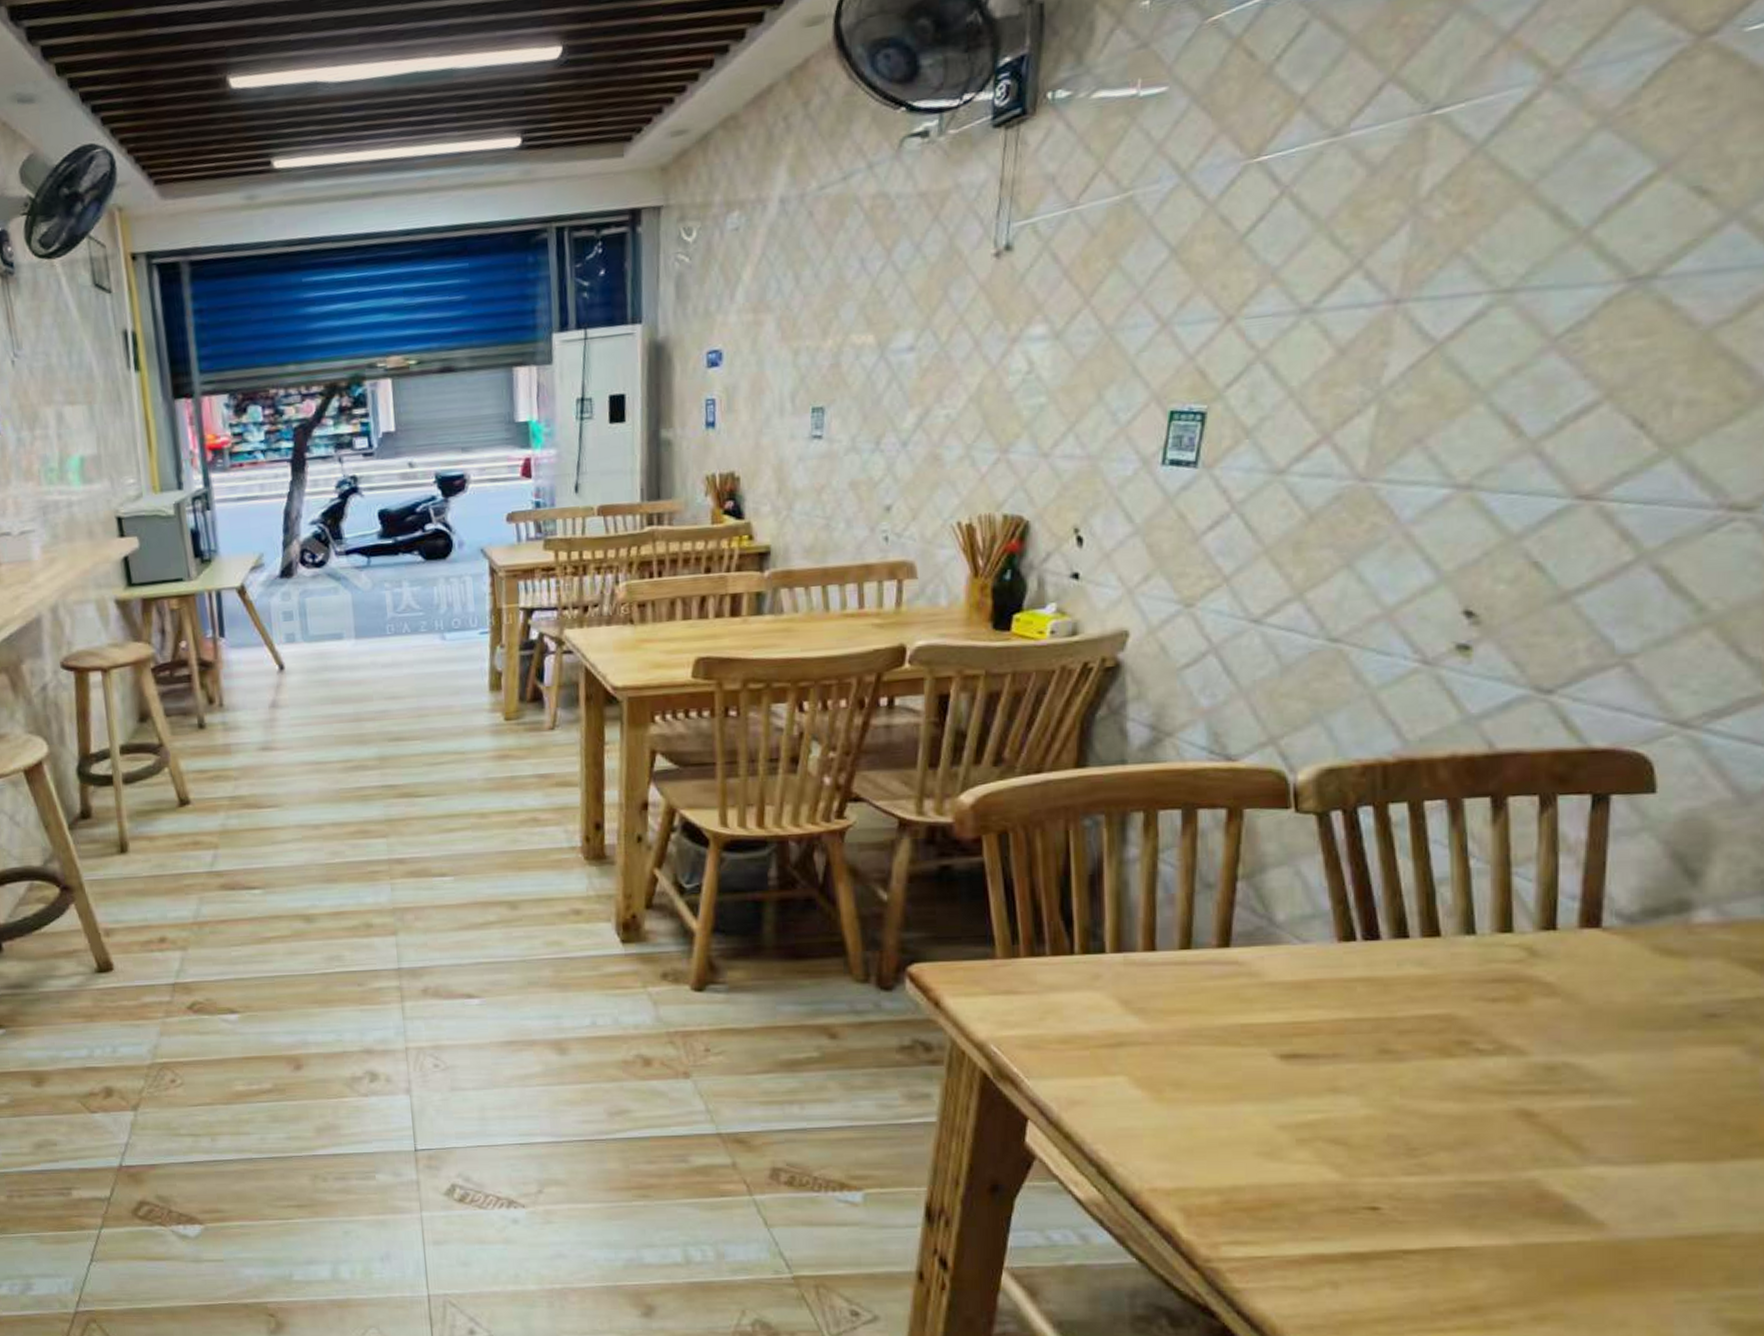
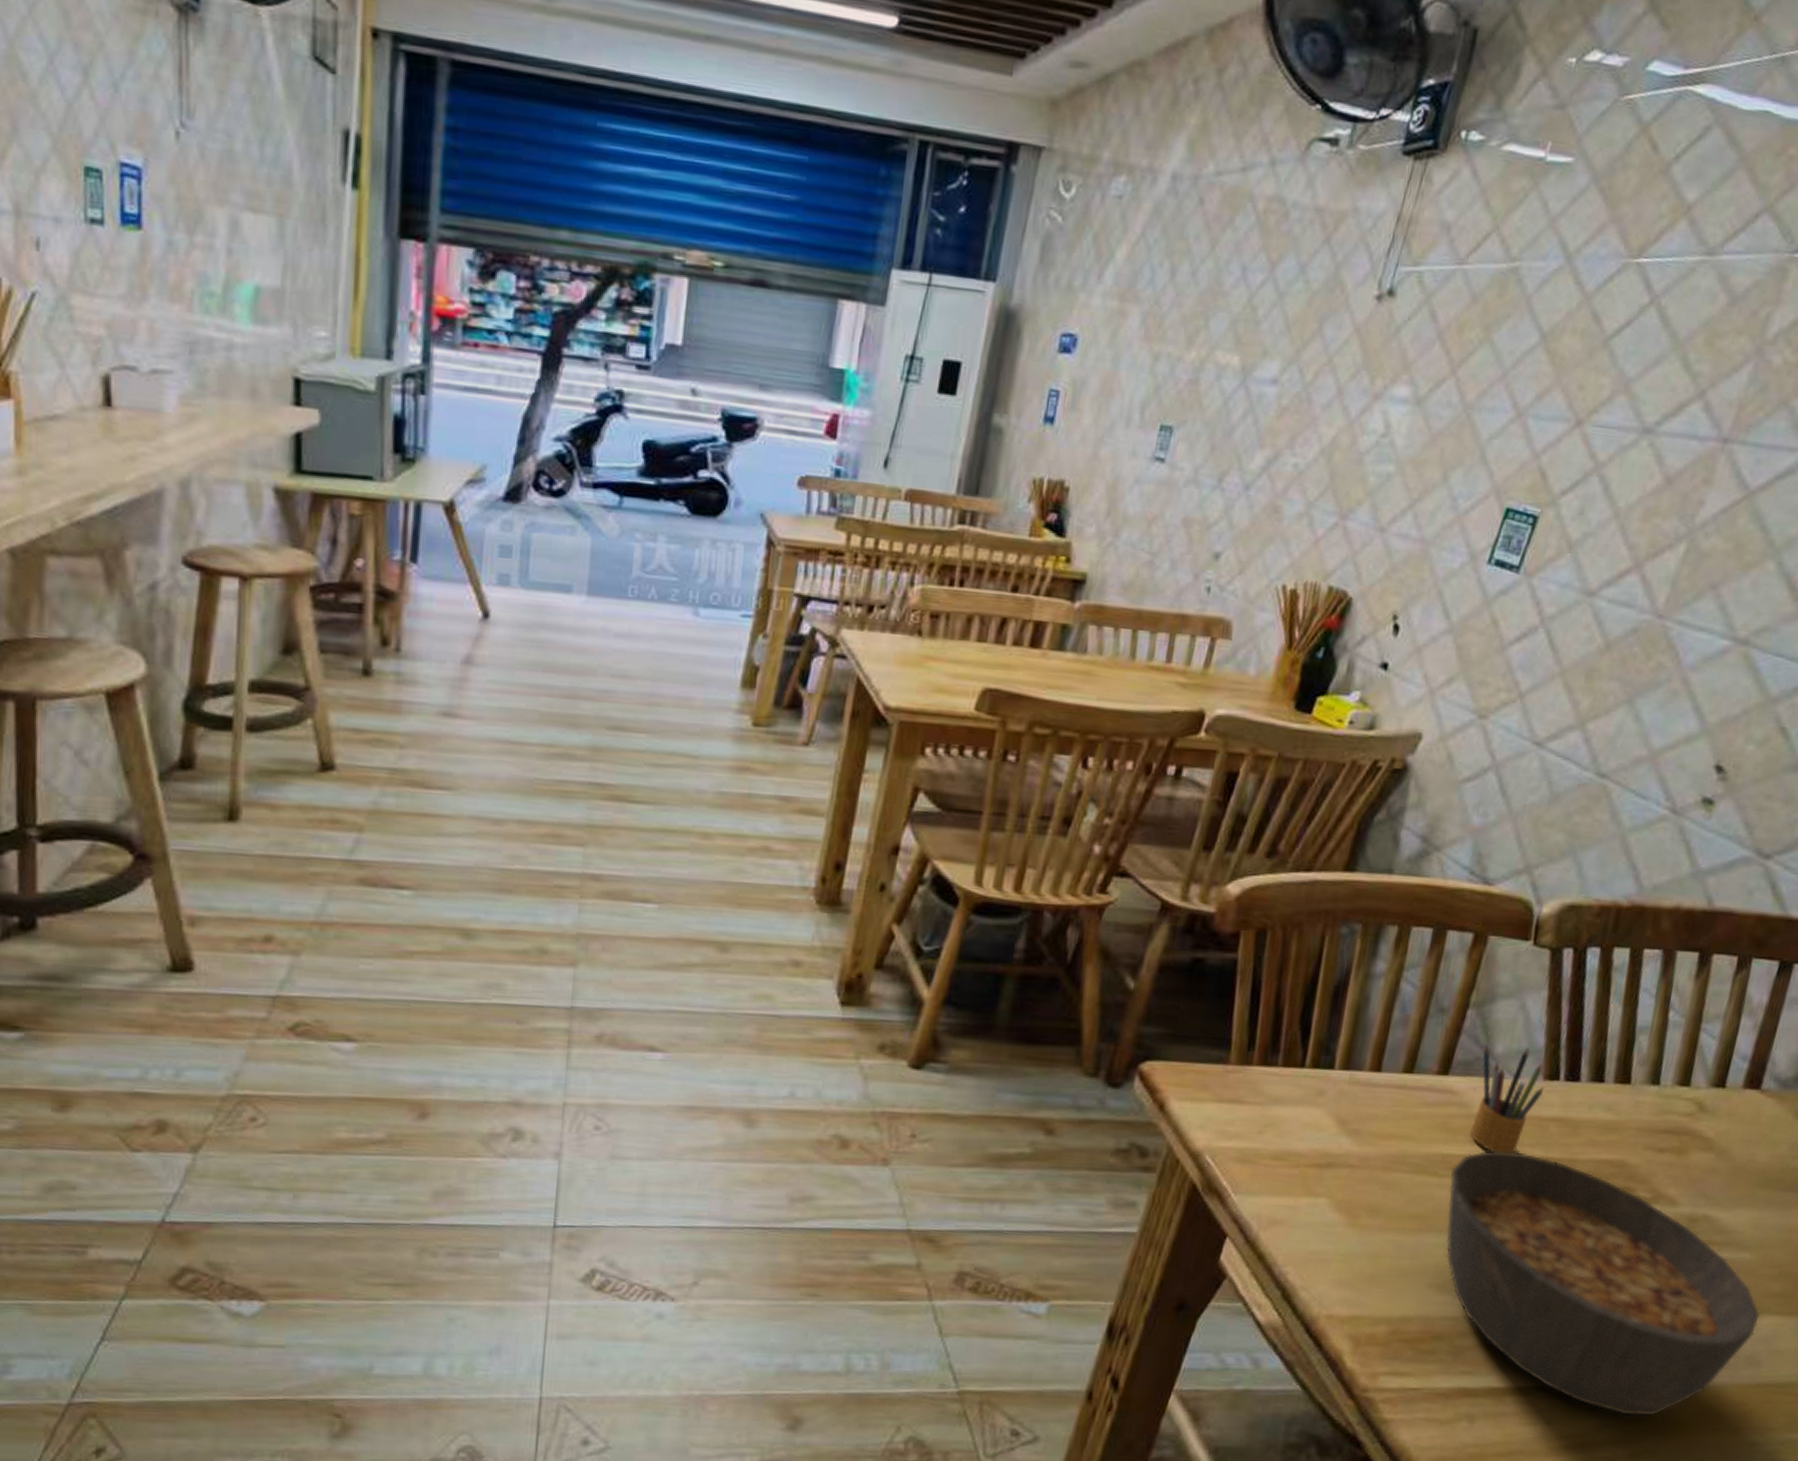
soup bowl: none [1254,1015,1661,1276] -> present [1445,1150,1761,1416]
pencil box: none [1263,911,1341,1018] -> present [1470,1044,1545,1153]

